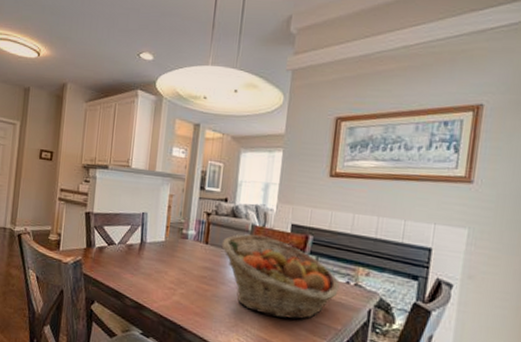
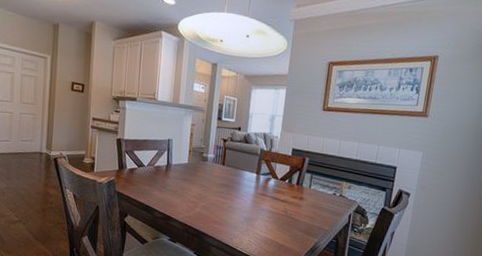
fruit basket: present [221,234,340,320] -> none [236,157,328,224]

